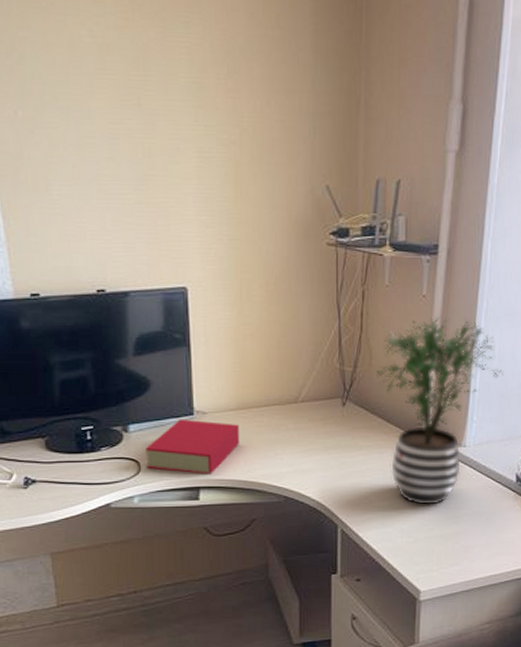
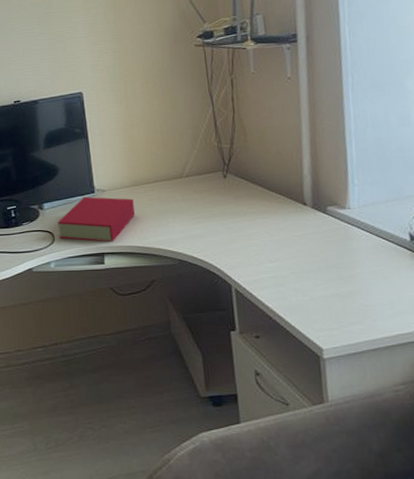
potted plant: present [375,316,504,505] -> none [251,94,380,265]

